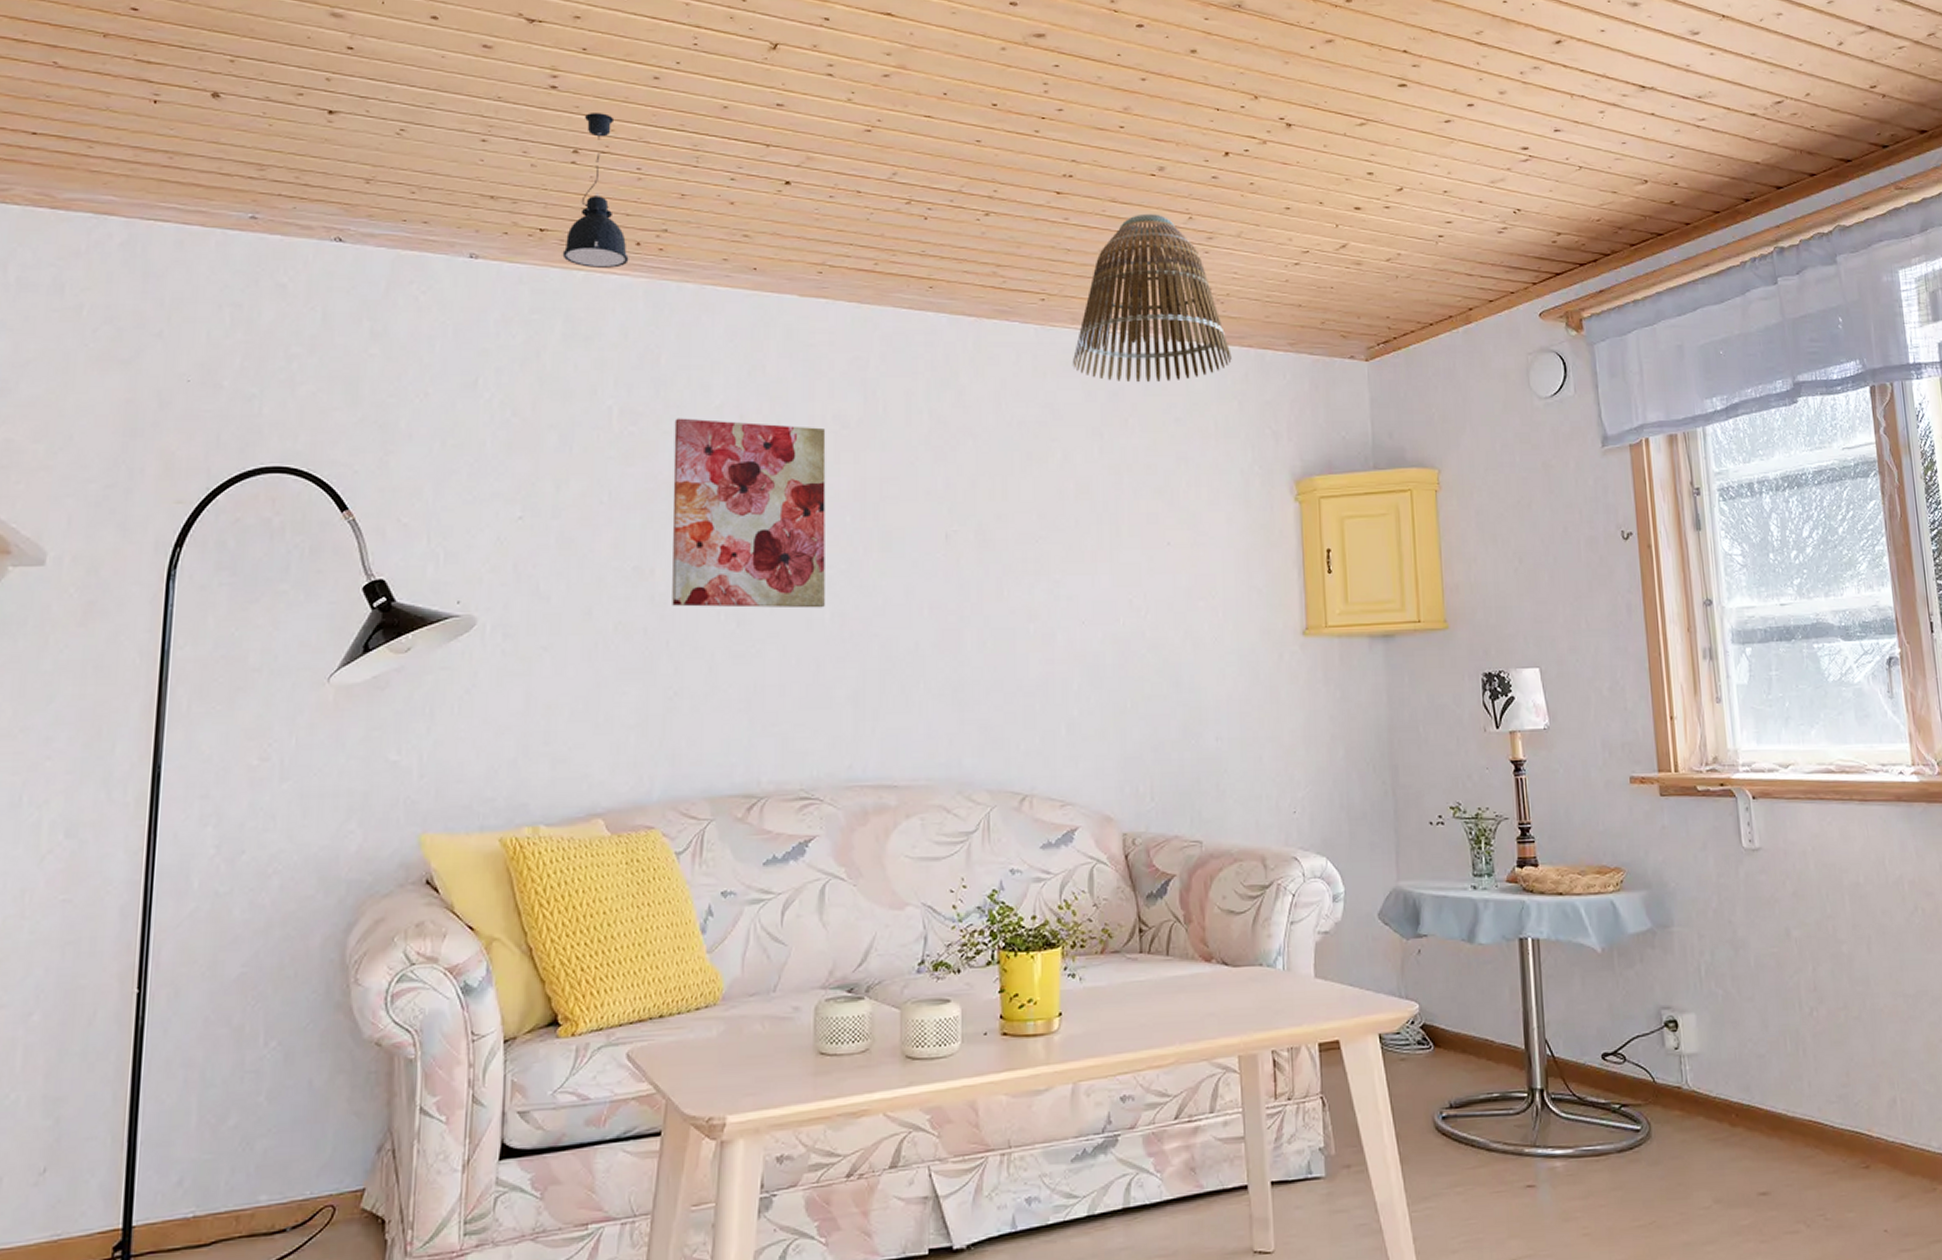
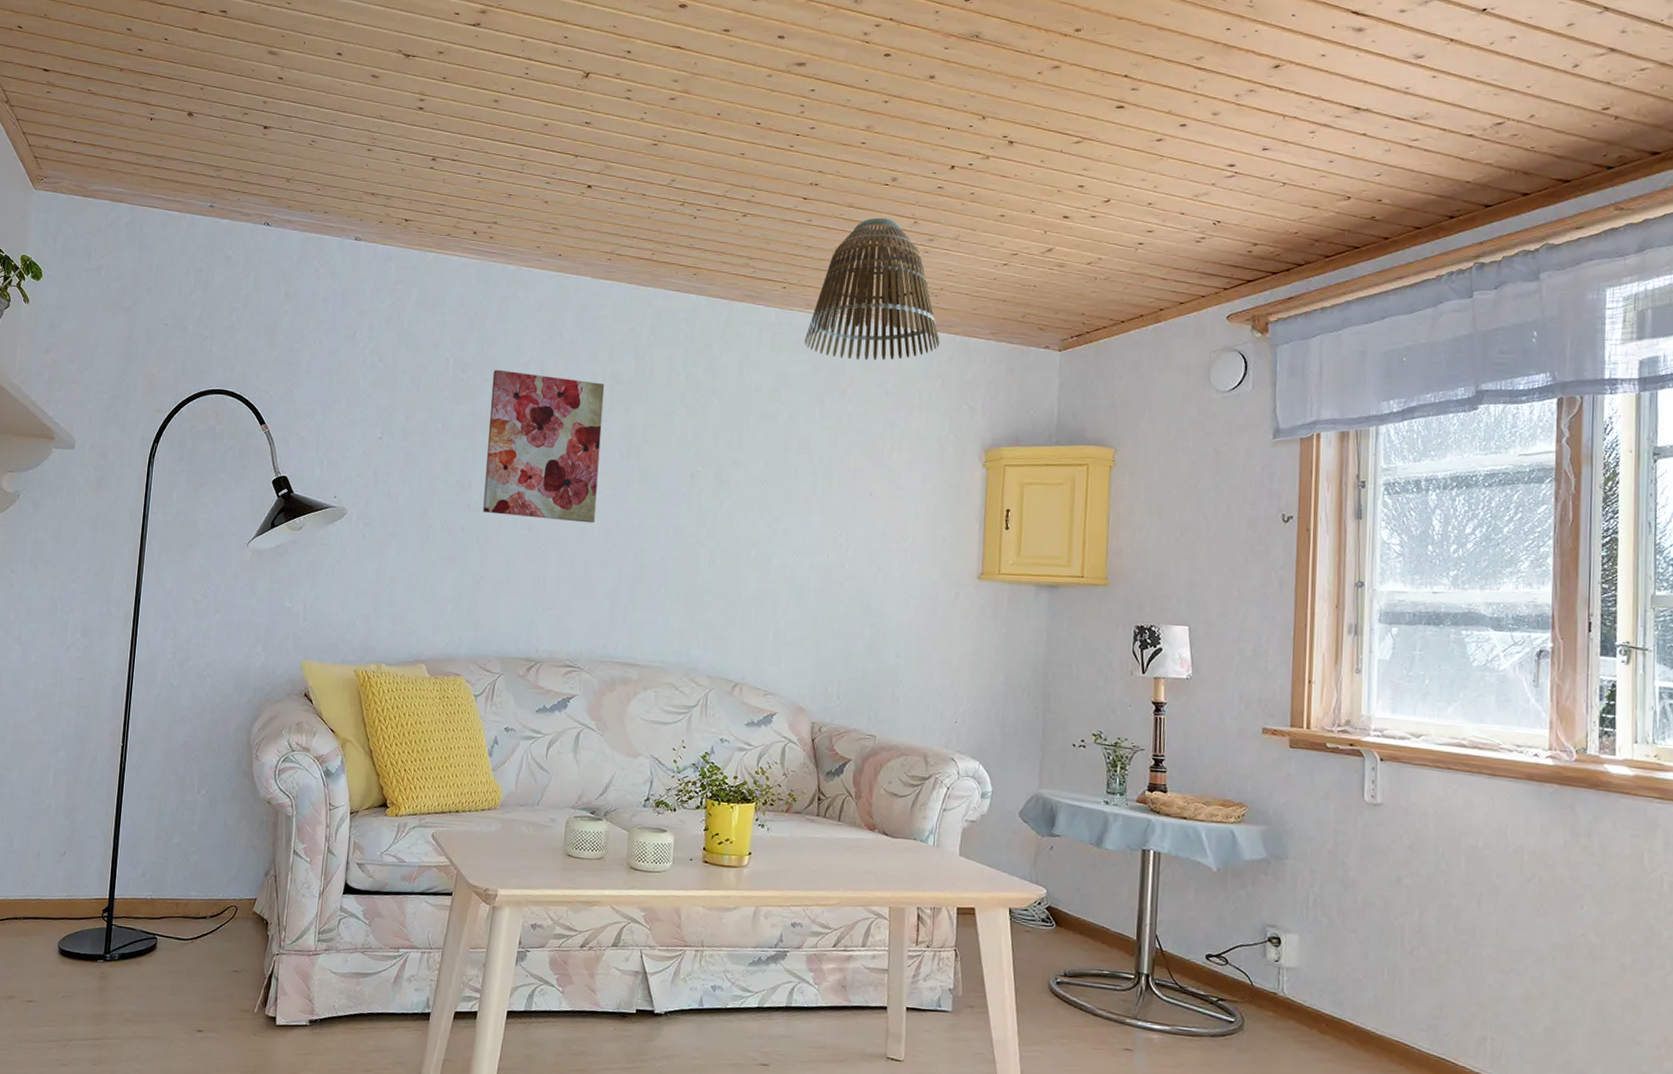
pendant light: present [562,113,629,268] -> none [420,129,468,251]

